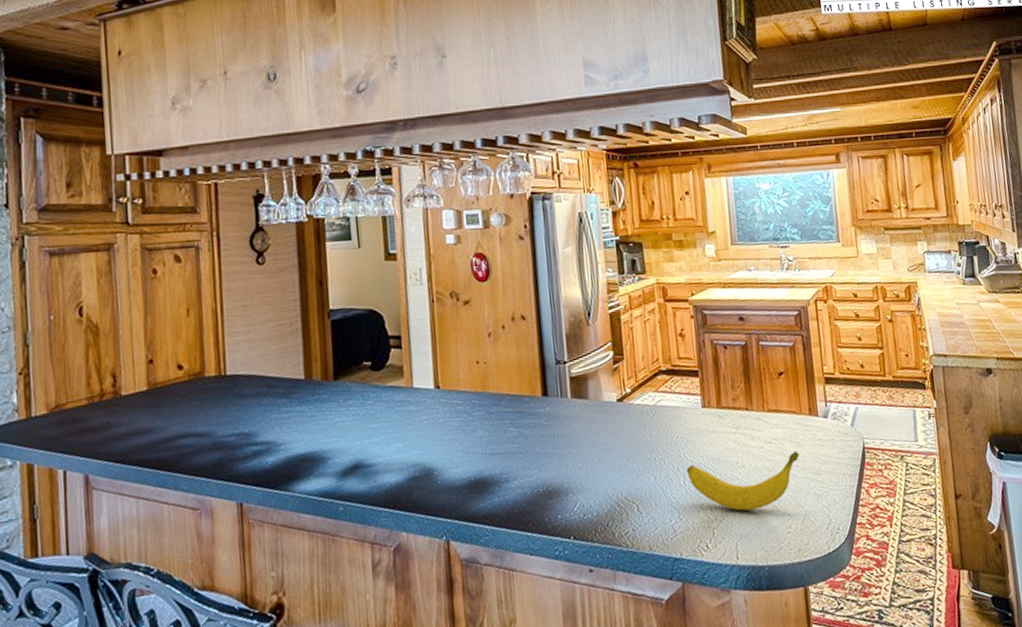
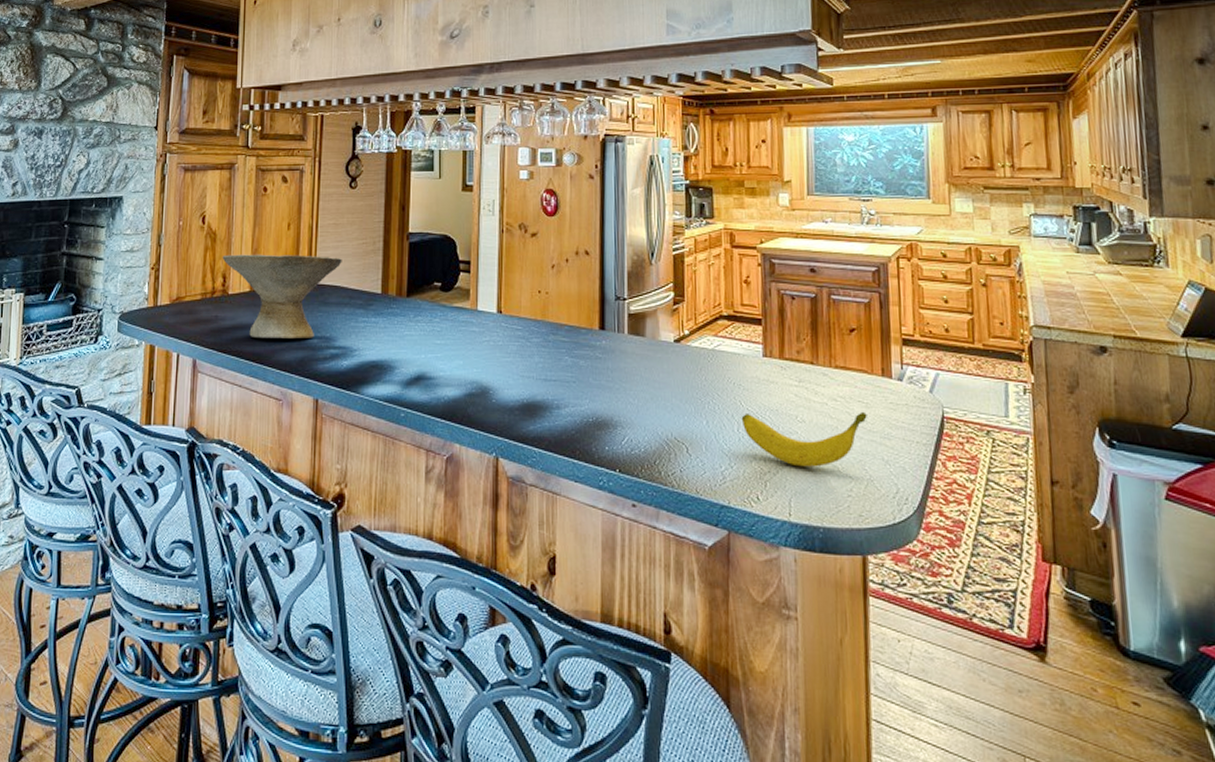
bowl: none [108,343,256,443] -> present [222,254,342,338]

